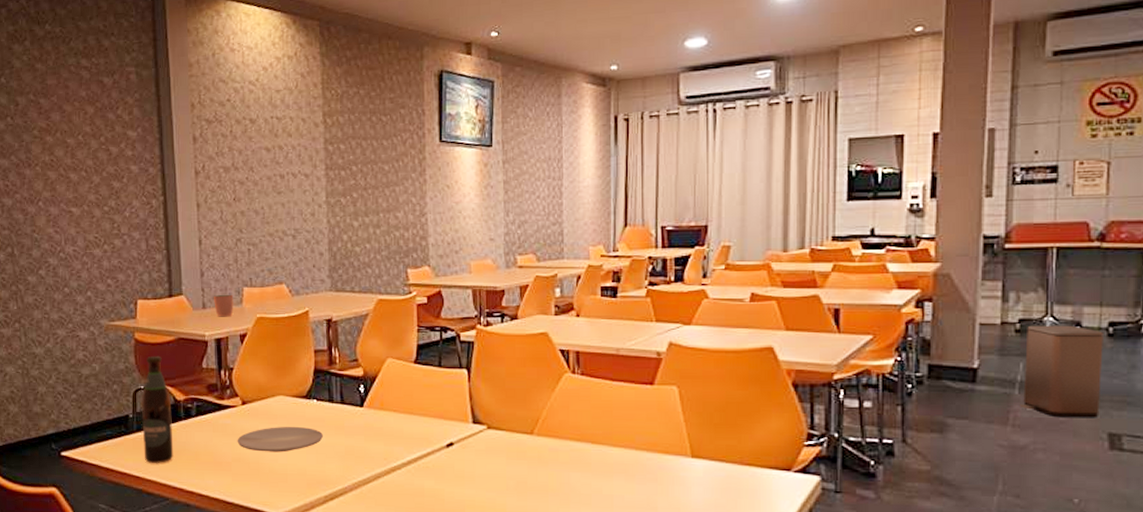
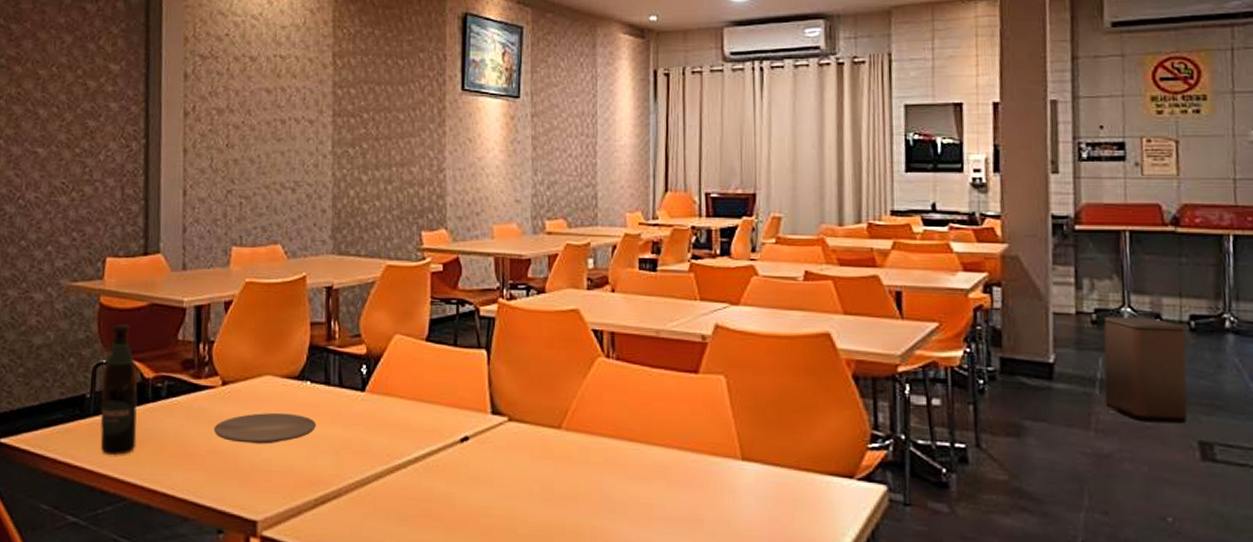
cup: present [214,294,234,317] -> none [196,254,220,281]

